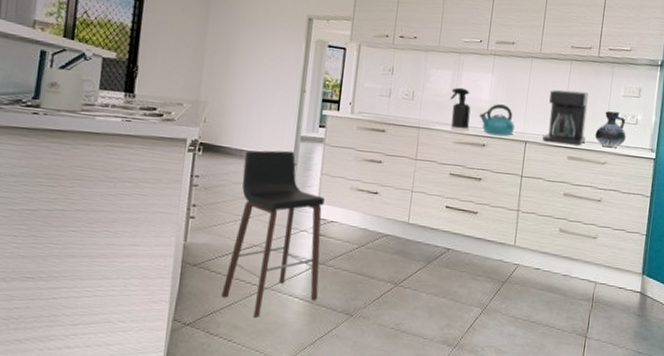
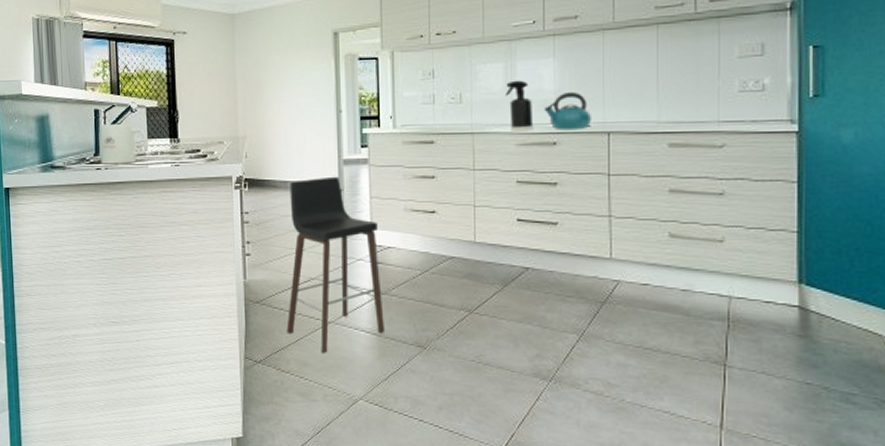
coffee maker: present [542,89,589,147] -> none [630,61,691,131]
ceramic jug: present [594,111,627,149] -> none [703,79,751,126]

